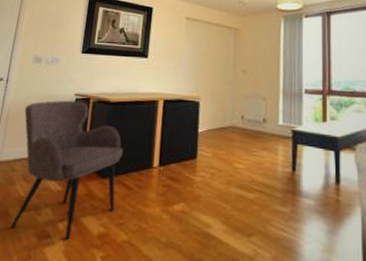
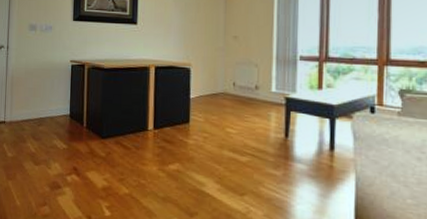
armchair: present [9,100,123,240] -> none [26,66,119,191]

